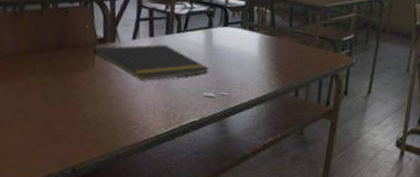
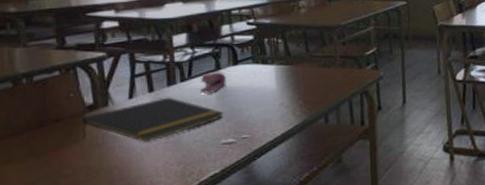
stapler: none [192,29,216,48] -> present [200,73,226,94]

